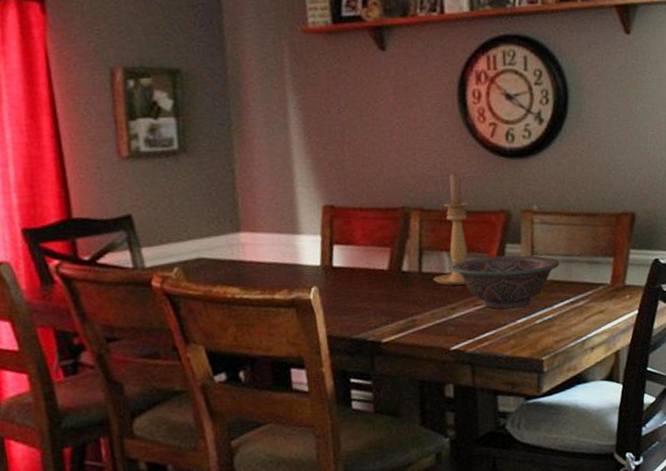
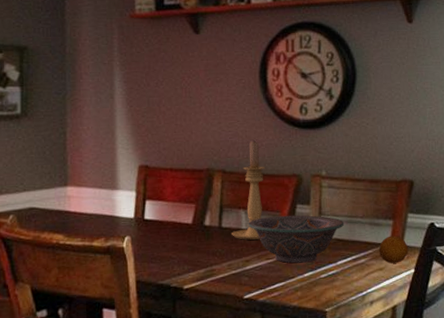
fruit: none [599,274,631,305] -> present [379,235,409,264]

